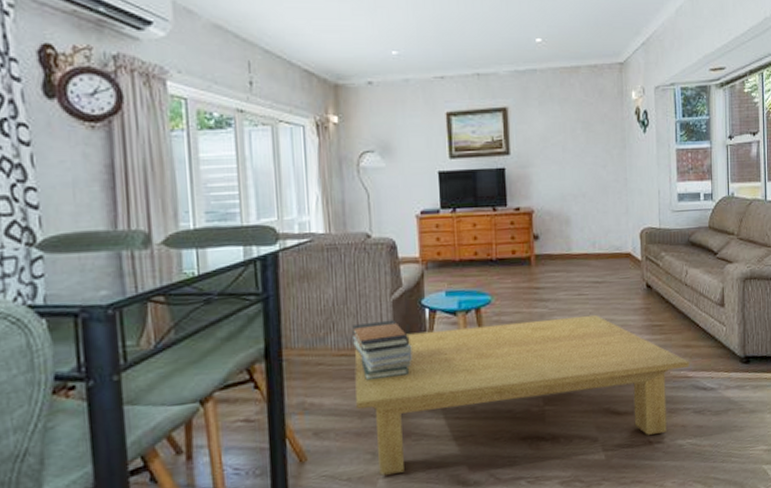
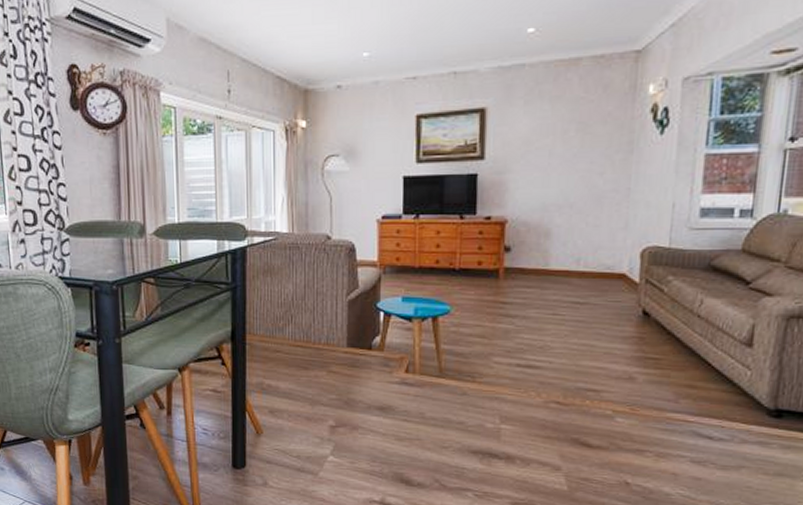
book stack: present [352,319,412,381] -> none [309,318,364,373]
coffee table: present [354,314,690,476] -> none [307,333,692,476]

